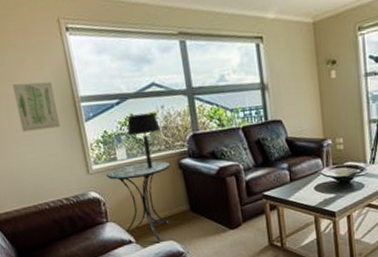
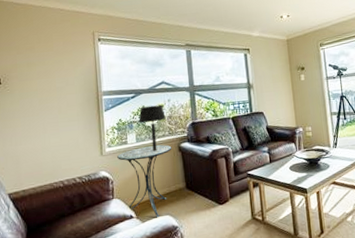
wall art: present [12,82,60,132] -> none [48,79,84,119]

